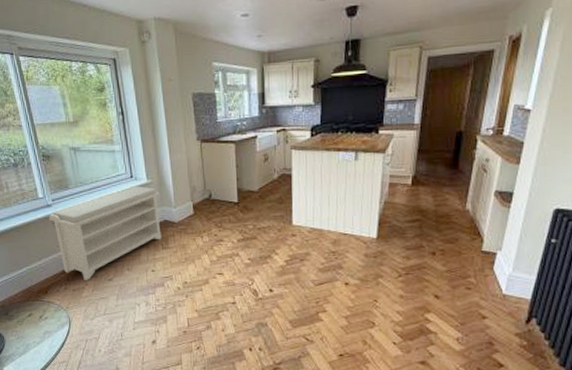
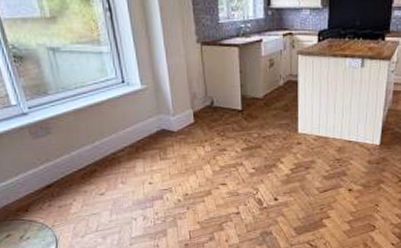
bench: present [49,185,162,280] -> none [26,91,159,196]

